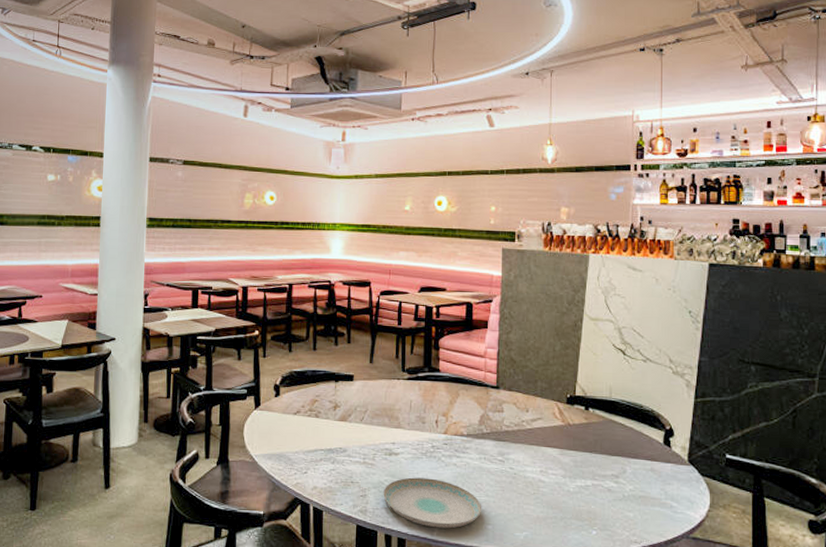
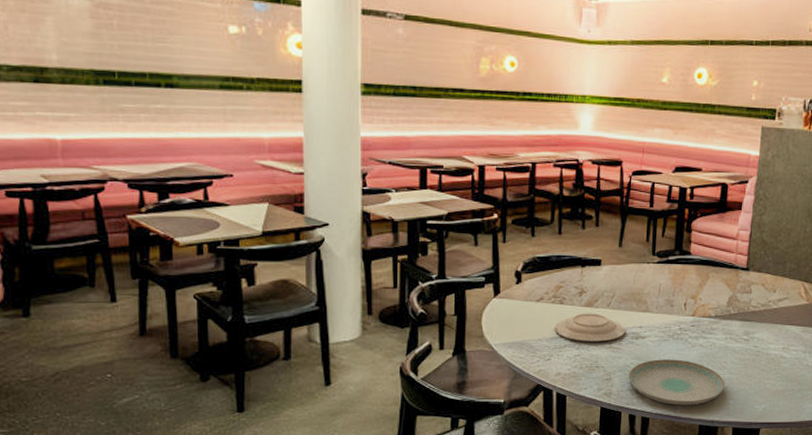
plate: none [311,427,379,457] -> present [555,313,626,342]

